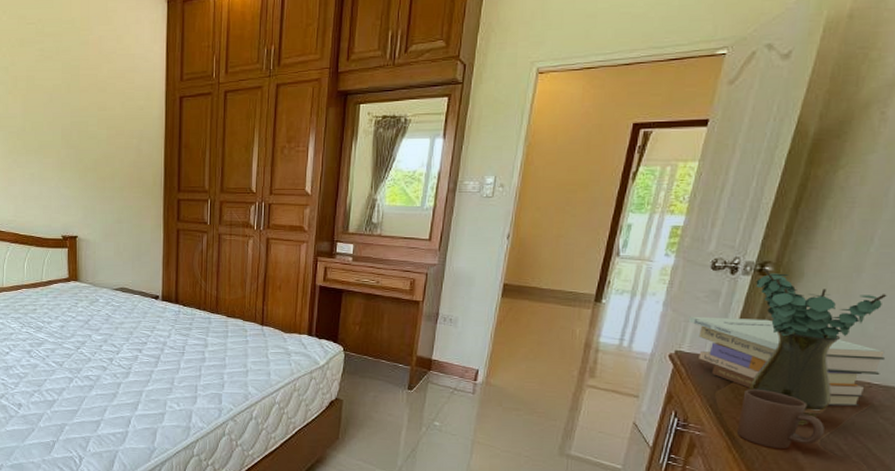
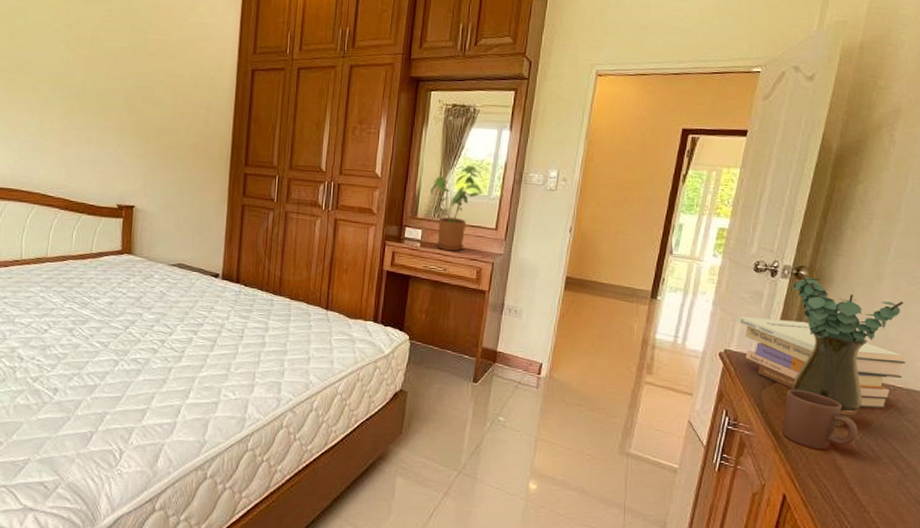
house plant: none [361,176,415,264] -> present [430,164,483,252]

